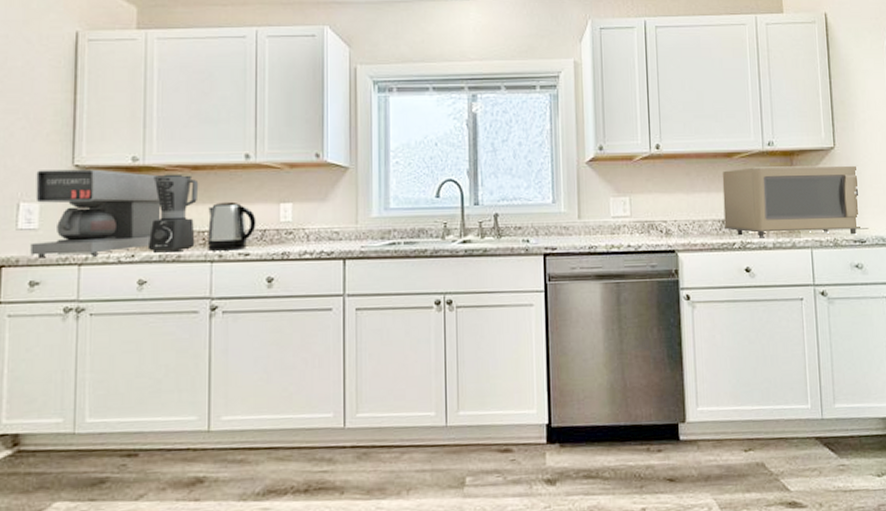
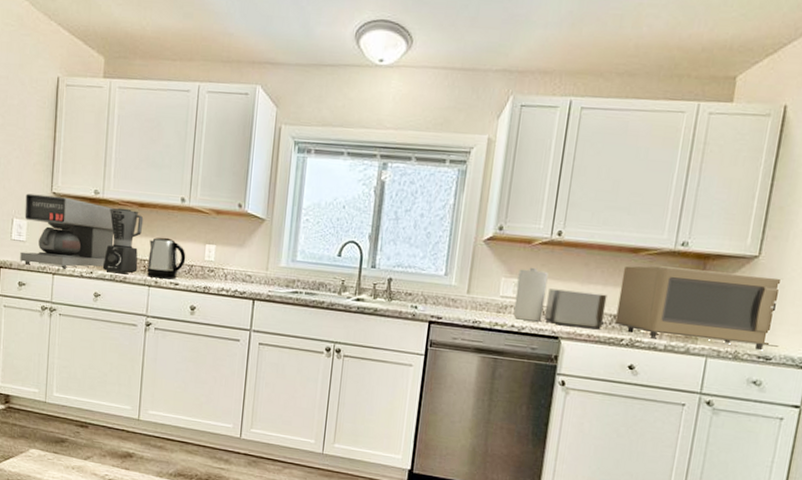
paper towel holder: none [625,183,656,238] -> present [513,267,549,322]
toaster: none [657,201,715,238] -> present [544,288,608,330]

